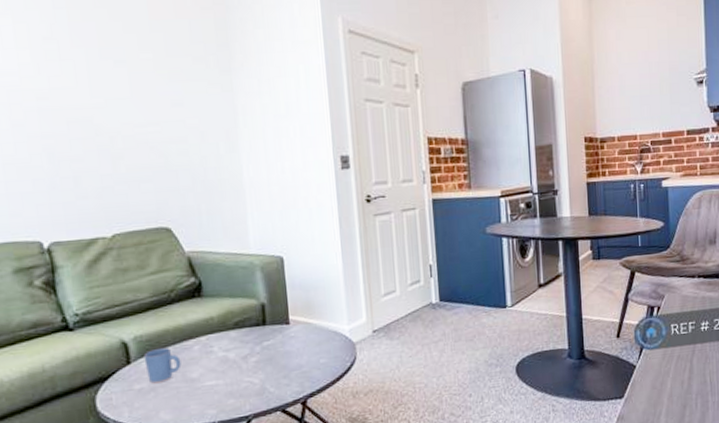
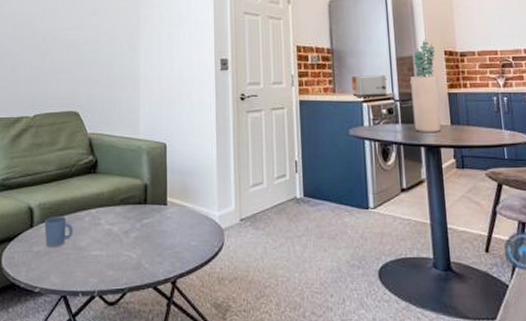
toaster: none [488,166,526,193] -> present [351,75,387,98]
vase: none [549,124,580,226] -> present [410,38,442,133]

